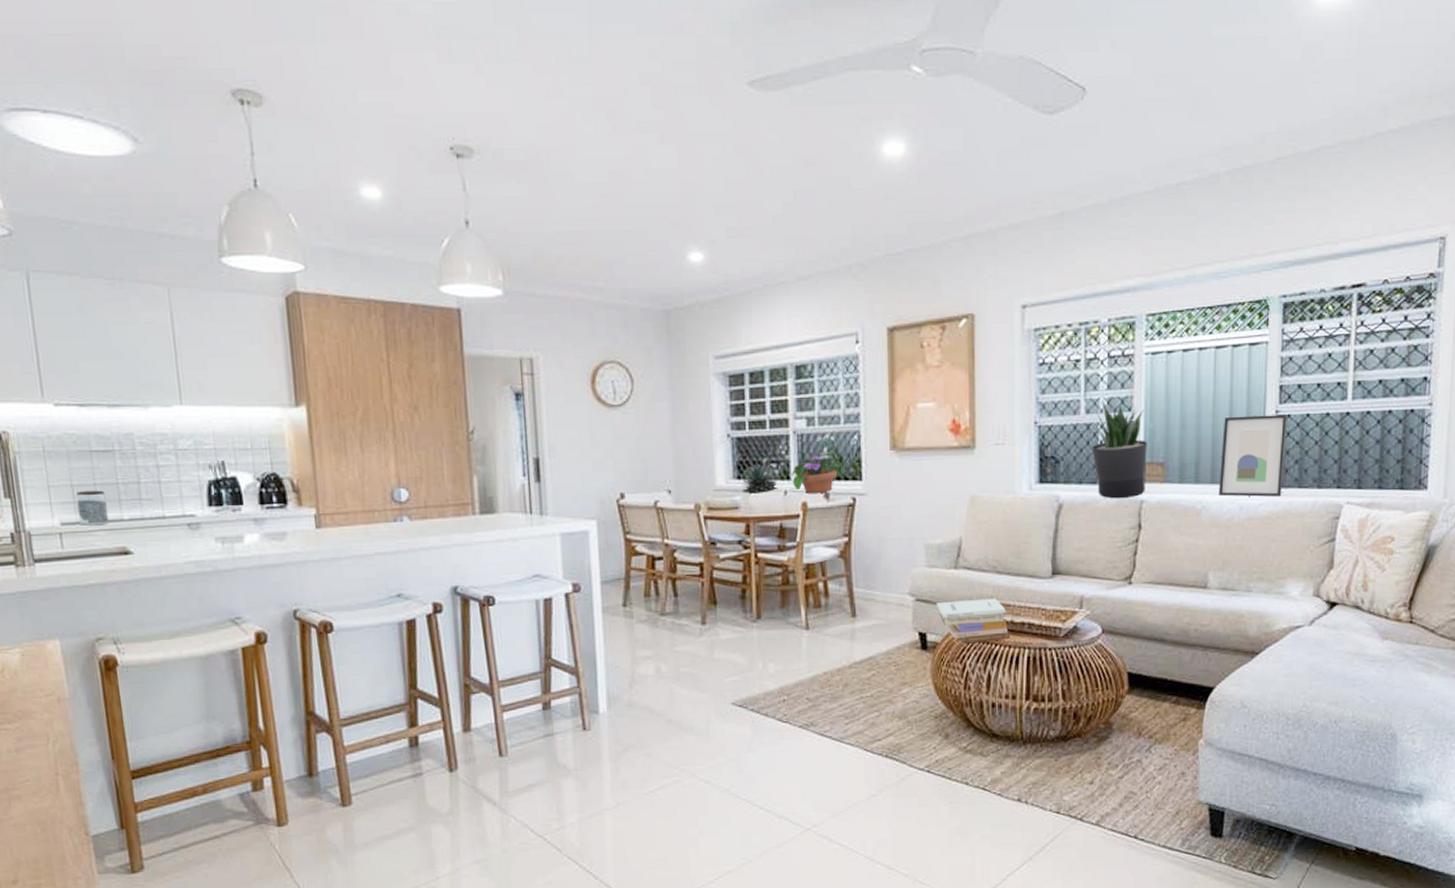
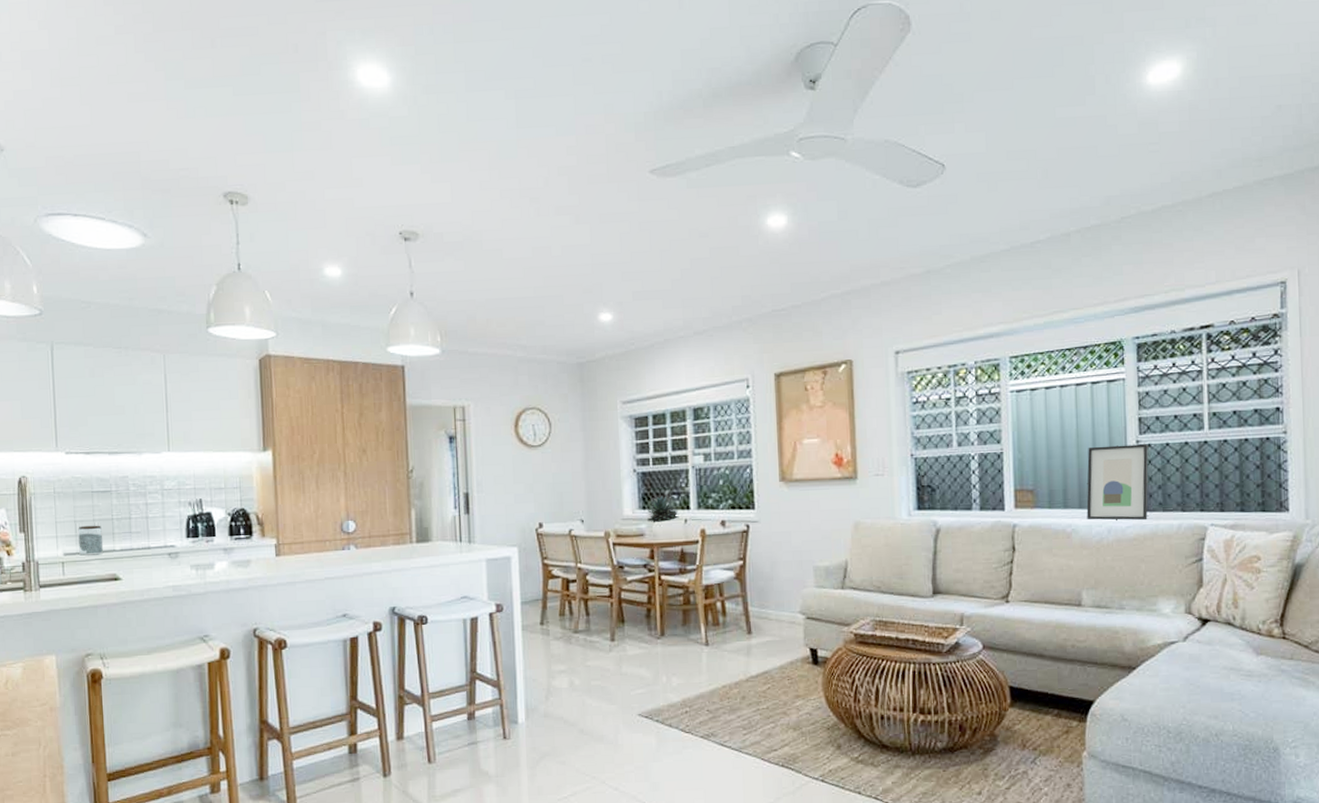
potted flower: present [790,448,844,494] -> none [690,481,738,522]
books: present [936,598,1009,644] -> none [825,616,895,659]
planter: present [1091,401,1147,498] -> none [963,434,1017,523]

